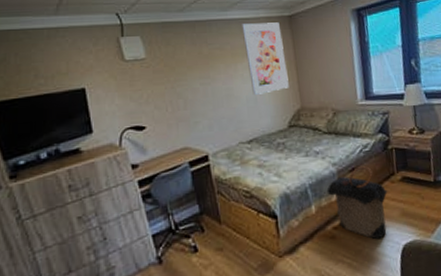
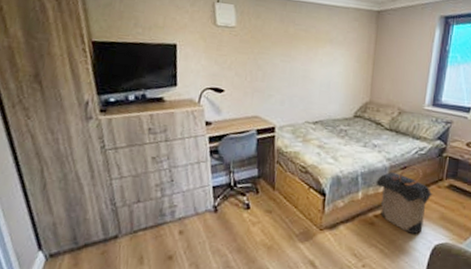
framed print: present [241,22,289,95] -> none [327,10,367,82]

